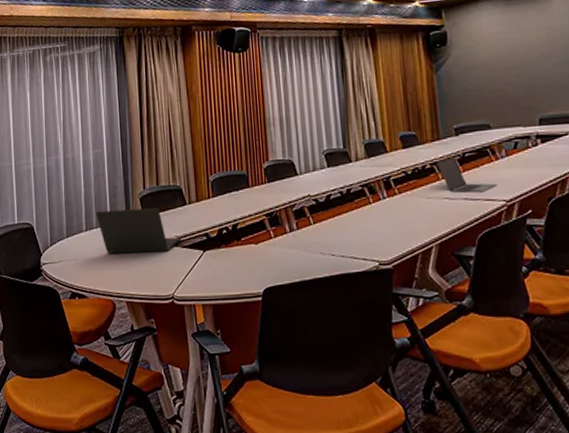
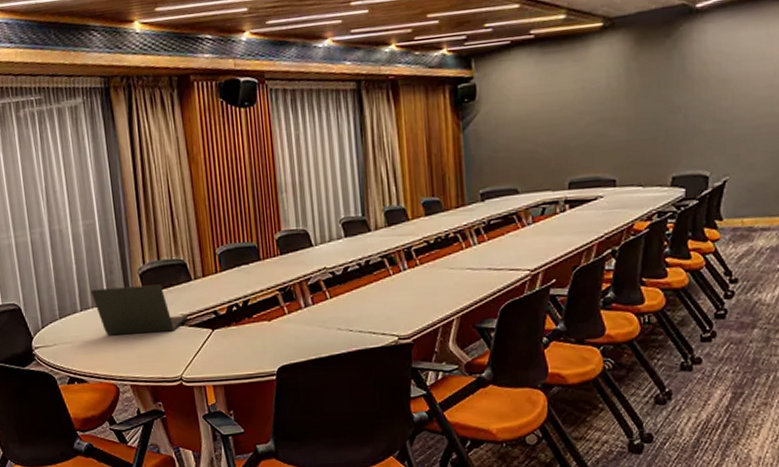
laptop: present [437,157,498,194] -> none [461,225,523,263]

